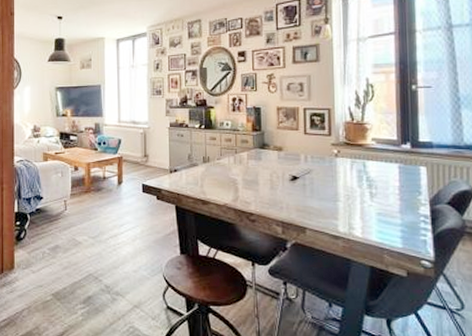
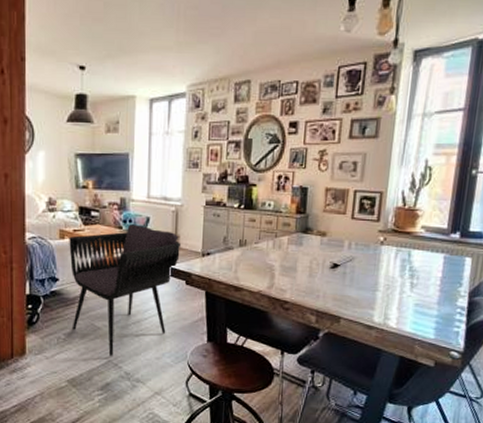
armchair: none [51,146,151,270] -> present [69,224,182,356]

